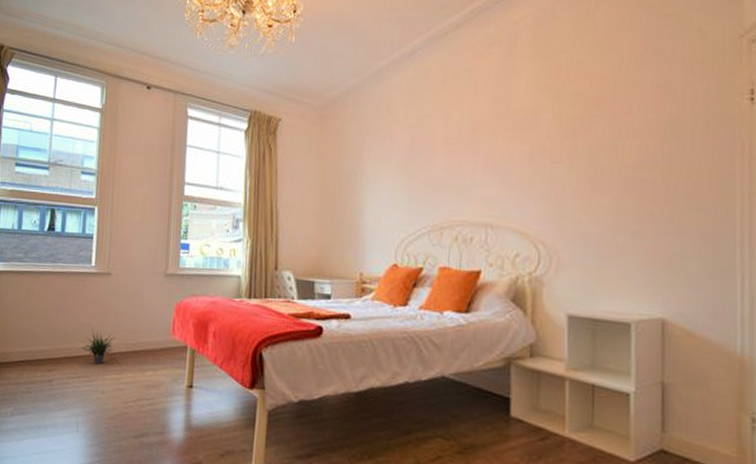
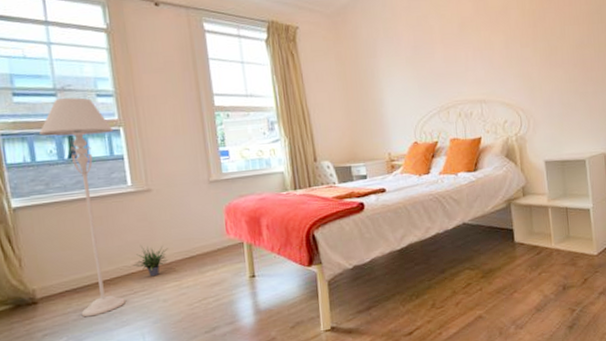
floor lamp: none [29,172,89,393] -> present [39,97,125,317]

